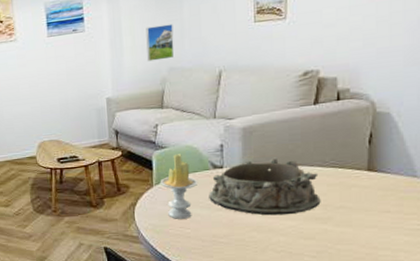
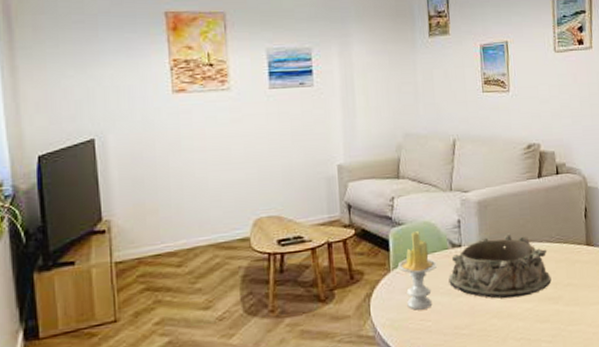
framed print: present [145,23,174,62] -> none [379,86,409,125]

